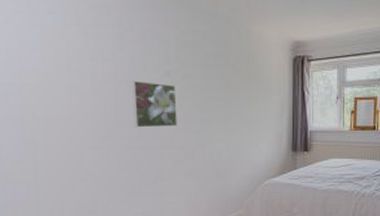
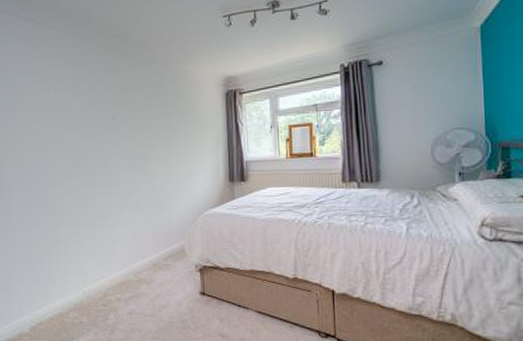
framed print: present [131,80,177,128] -> none [84,125,123,167]

